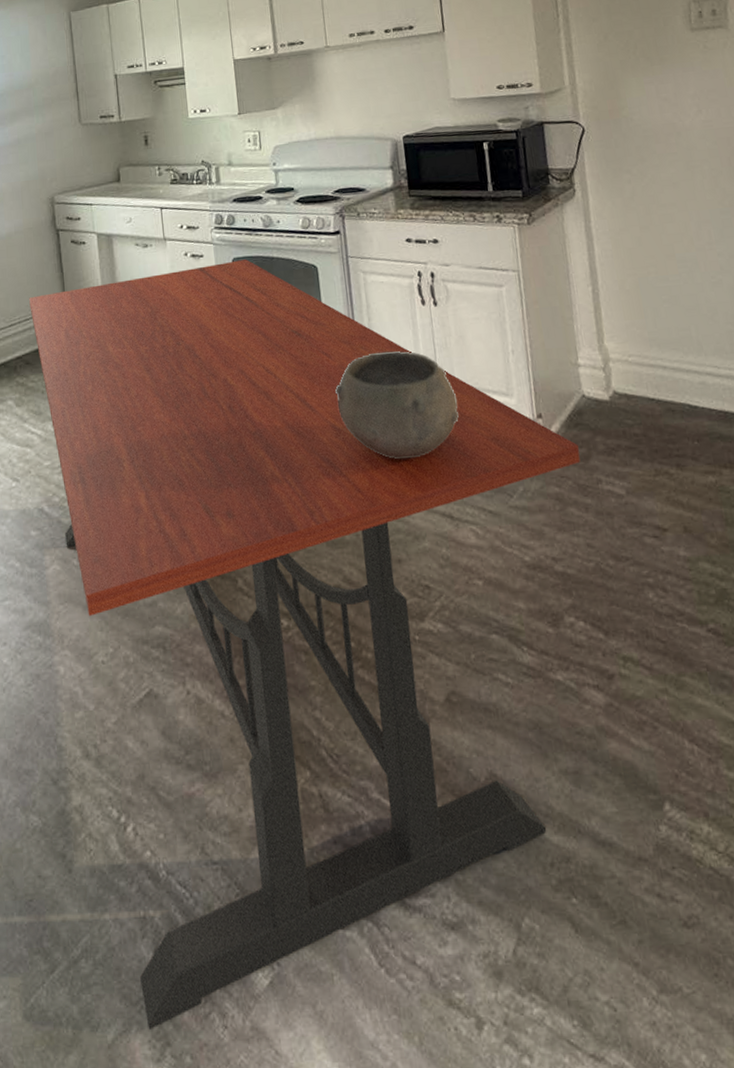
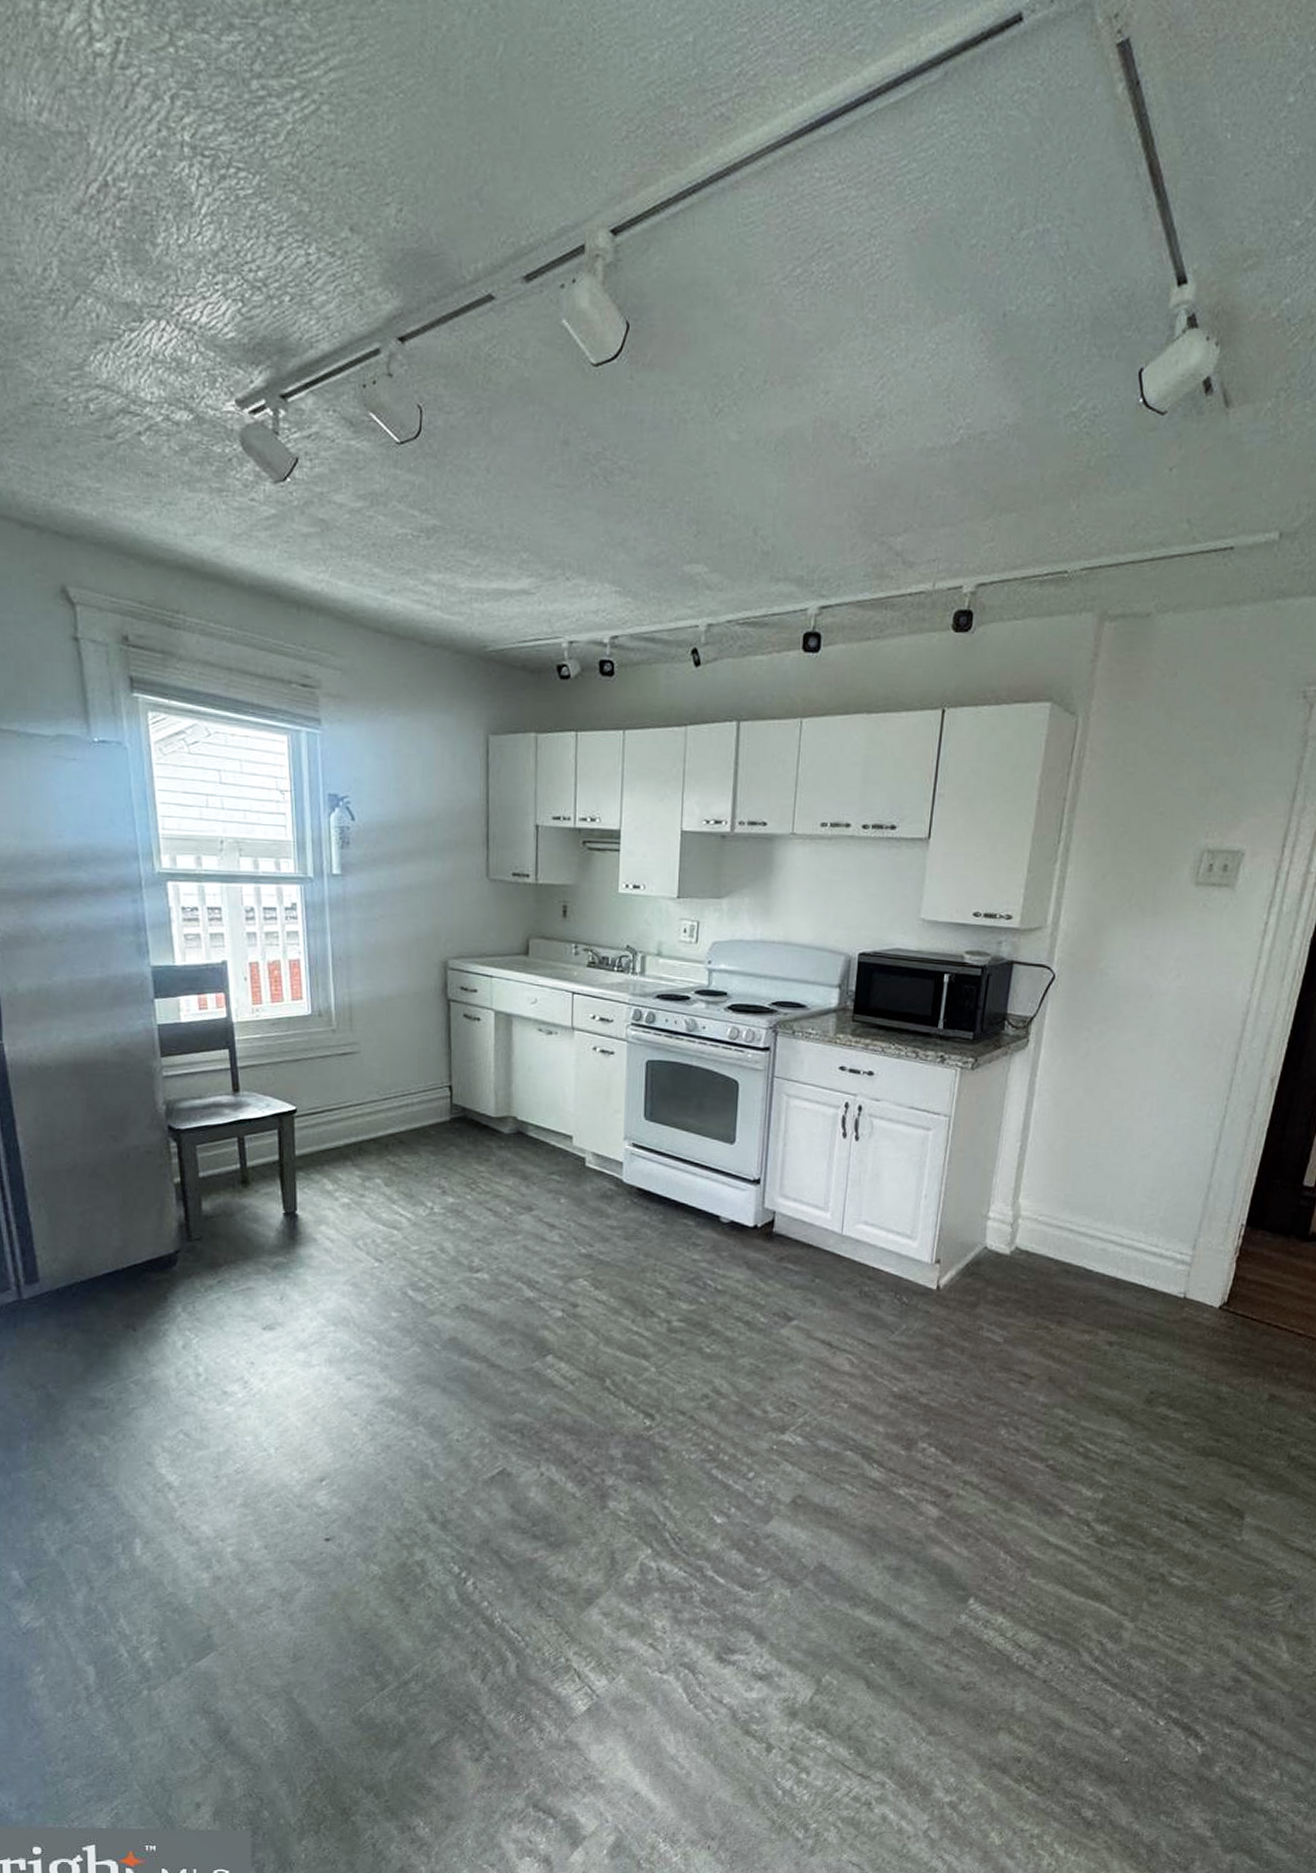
dining table: present [29,259,581,1030] -> none [408,1063,969,1737]
bowl: present [335,350,459,460] -> none [736,1179,860,1287]

